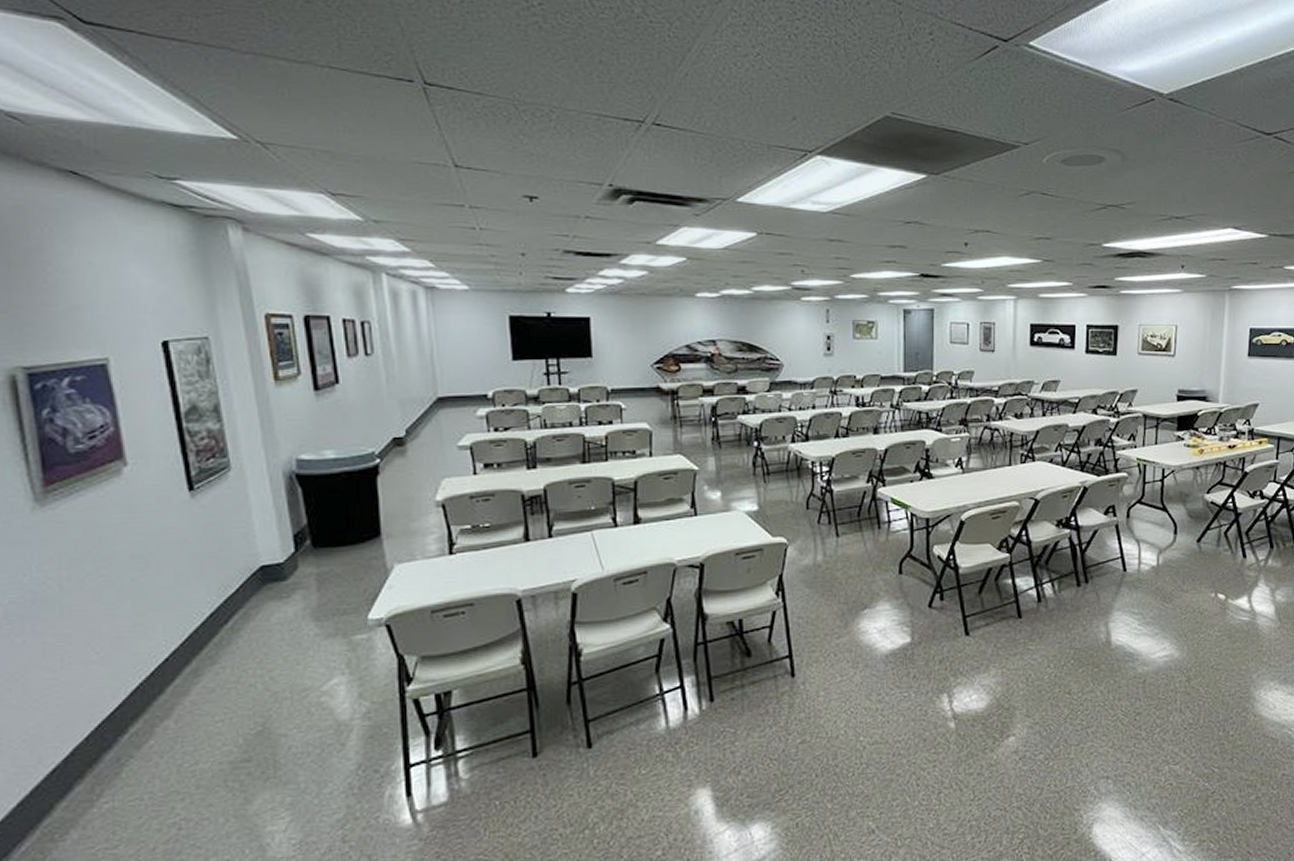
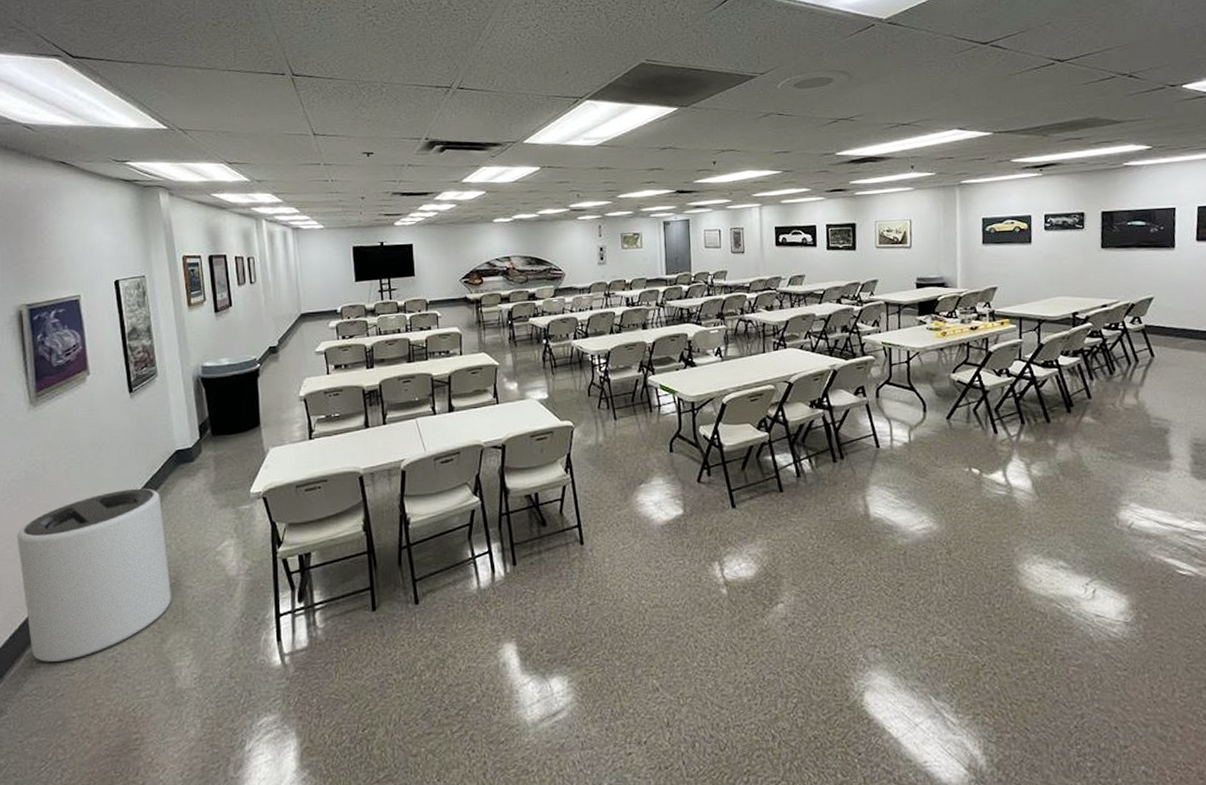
trash can: none [21,613,258,834] -> present [17,488,171,662]

